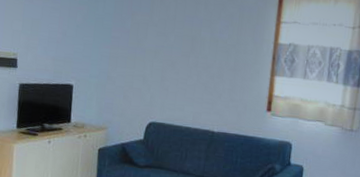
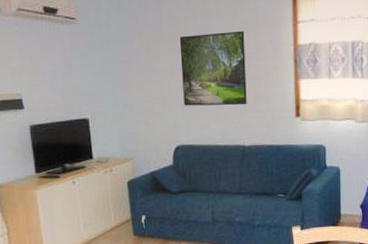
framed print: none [162,21,229,93] -> present [179,31,247,106]

